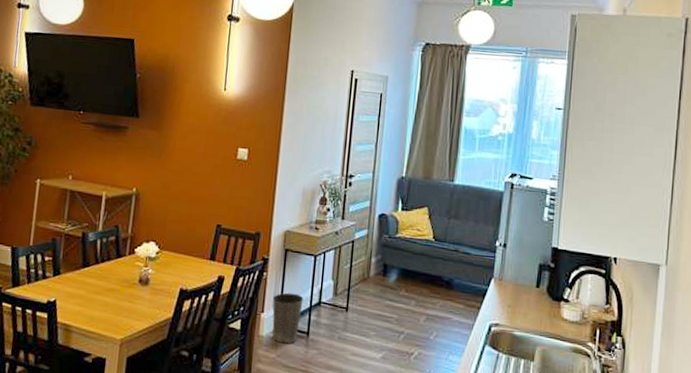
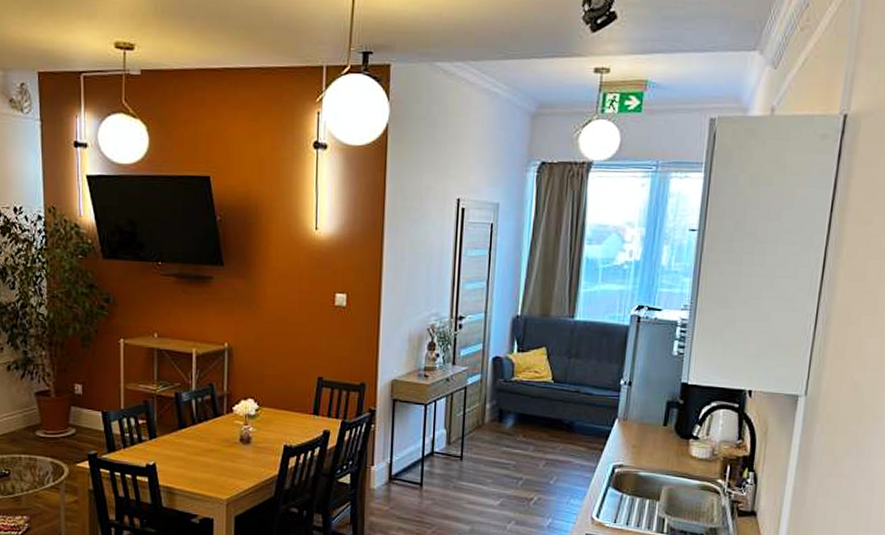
waste basket: present [272,292,304,344] -> none [382,444,415,496]

